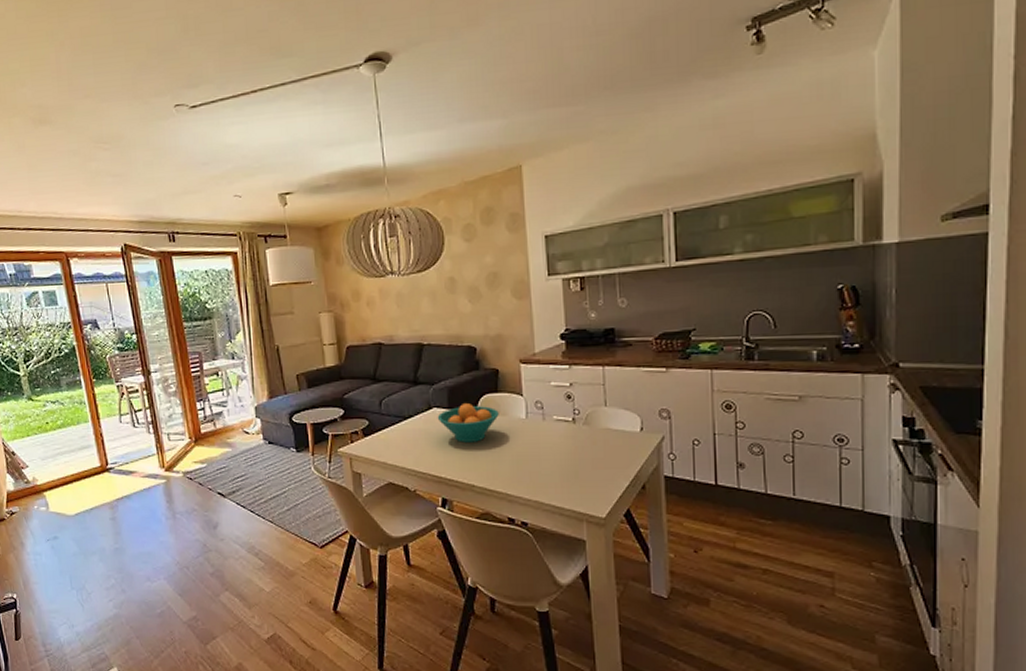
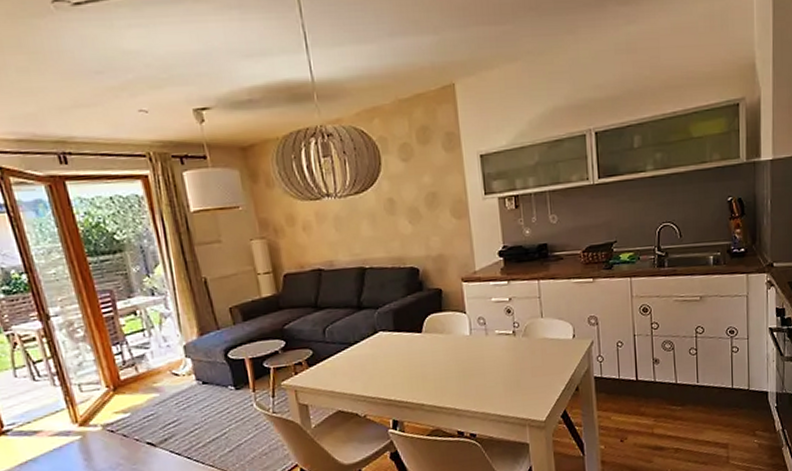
fruit bowl: present [437,404,499,443] -> none [383,325,444,364]

